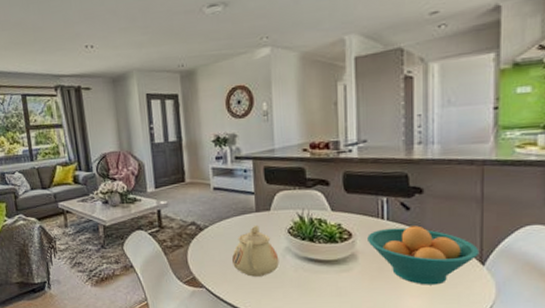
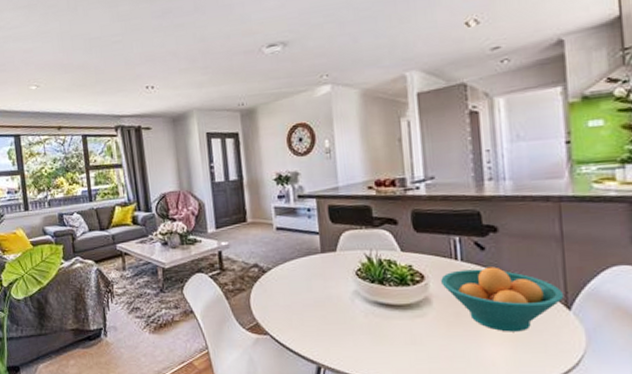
teapot: present [231,224,279,277] -> none [297,266,348,323]

